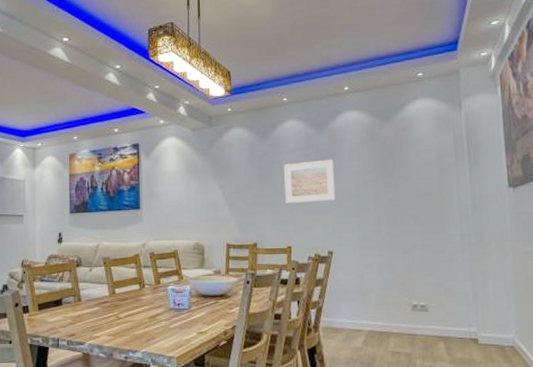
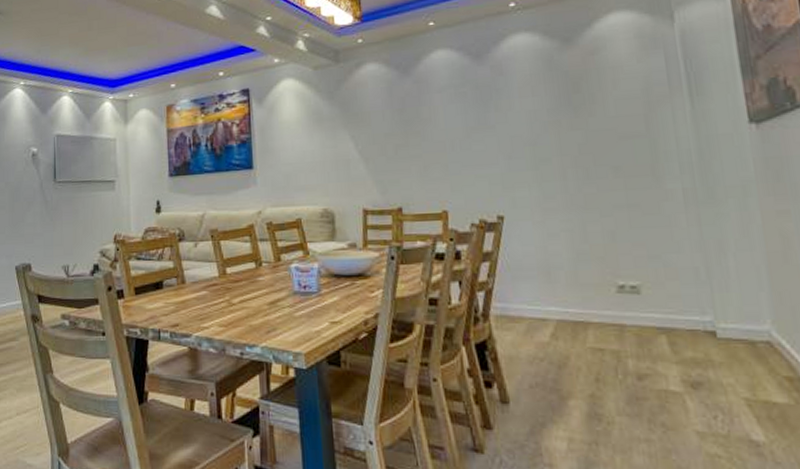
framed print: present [284,159,336,203] -> none [433,96,505,156]

